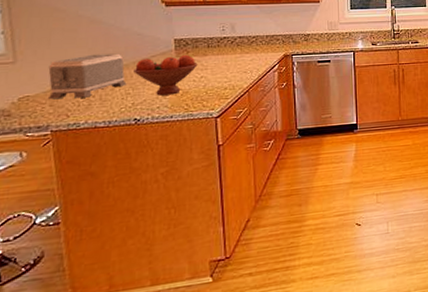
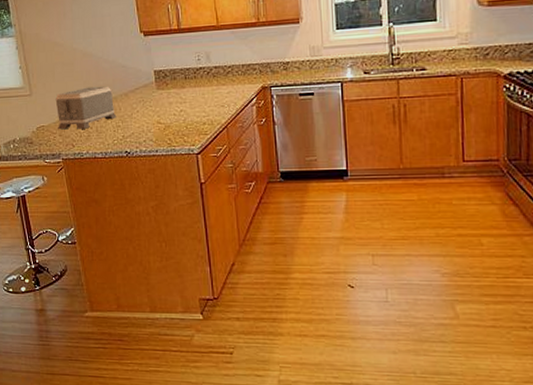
fruit bowl: present [133,54,198,96] -> none [121,86,177,129]

